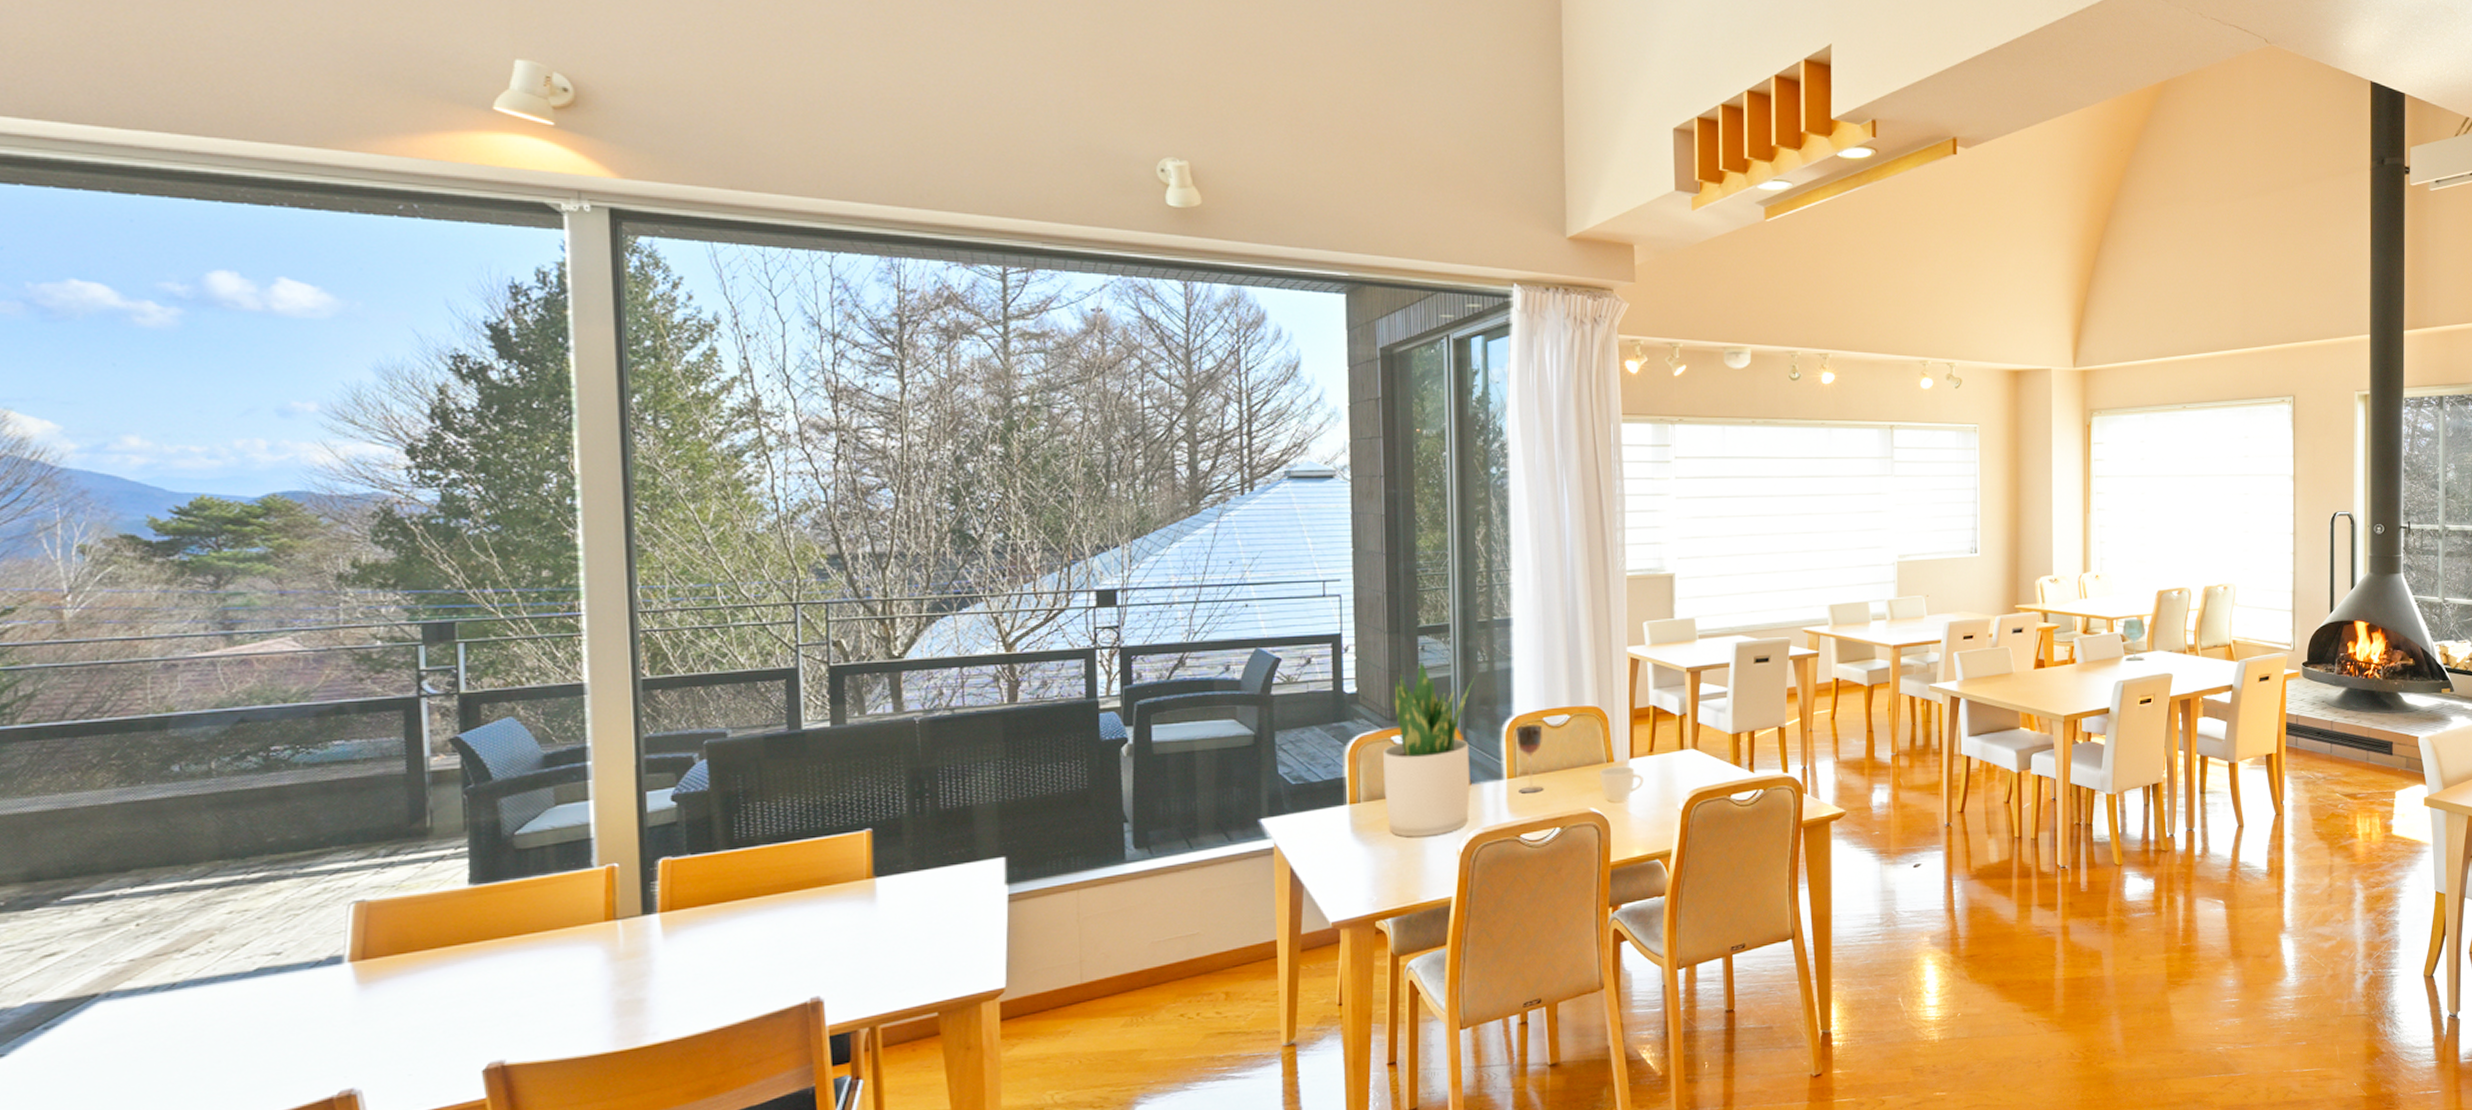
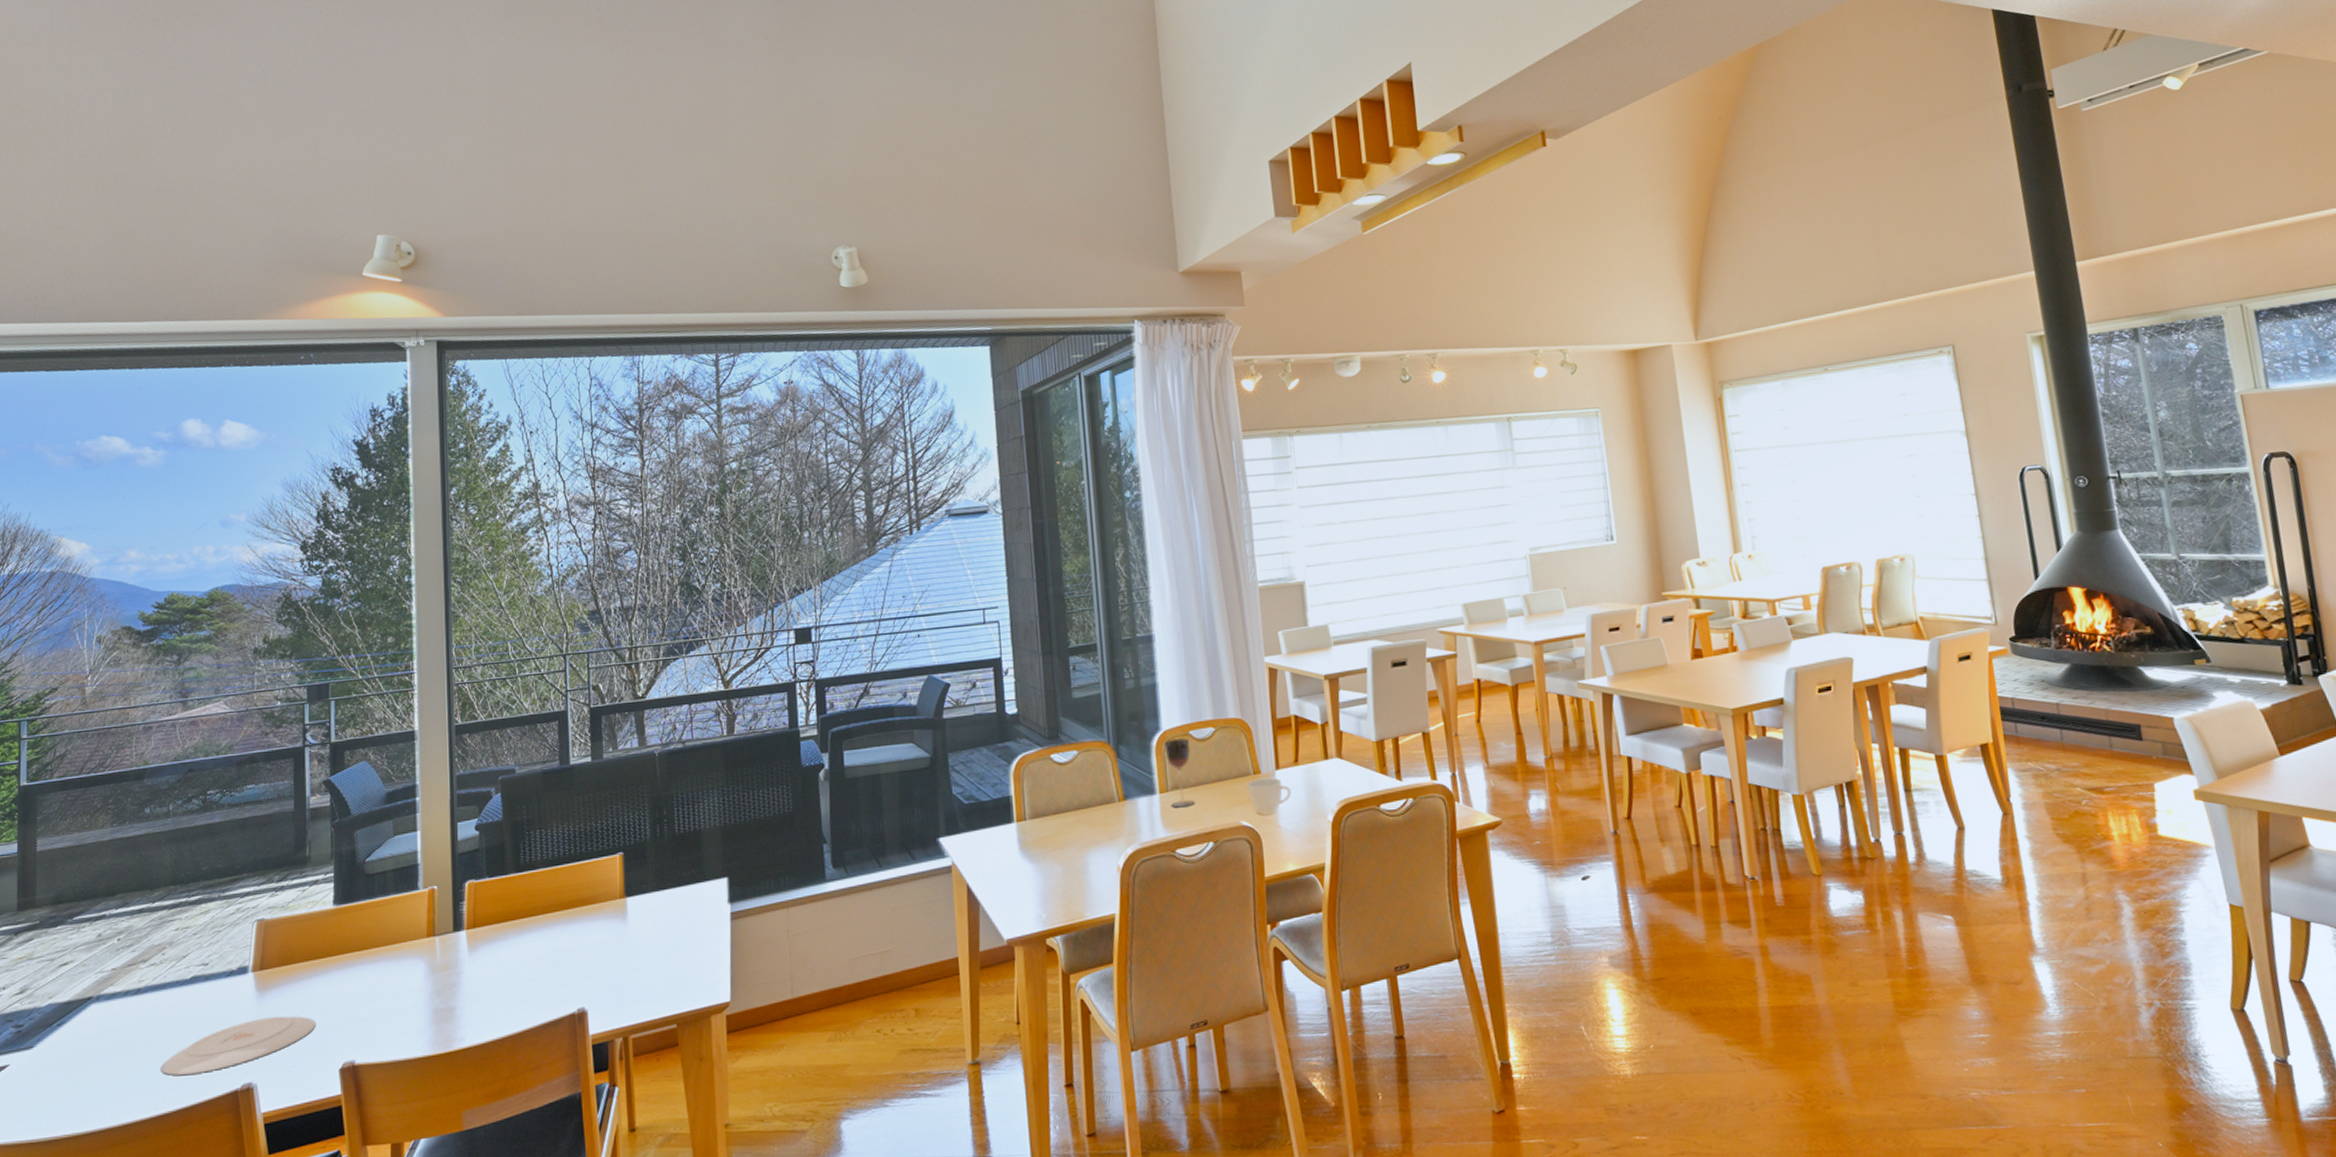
plate: none [213,1011,447,1084] -> present [161,1016,316,1076]
planter: present [1383,661,1477,838] -> none [1044,681,1127,854]
wine glass: present [2122,618,2145,661] -> none [1786,598,1817,646]

